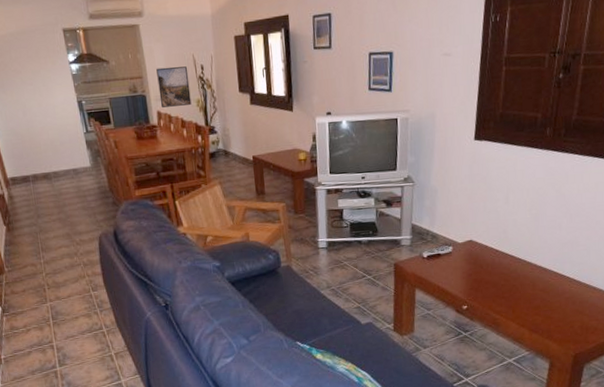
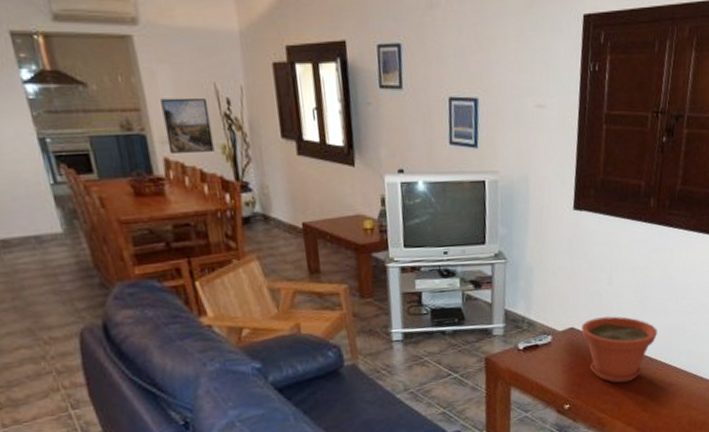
plant pot: none [479,231,552,289] -> present [581,316,658,383]

